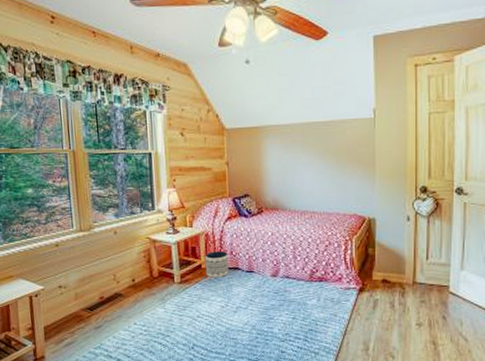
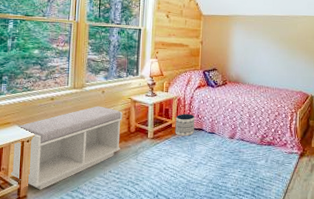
bench: none [20,249,145,349] -> present [10,106,123,190]

